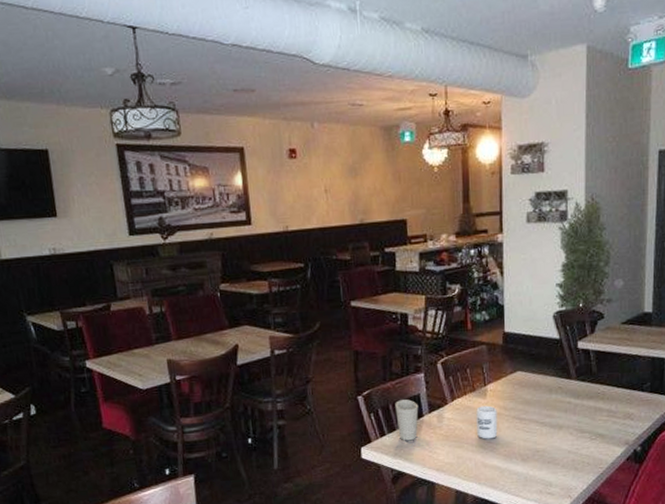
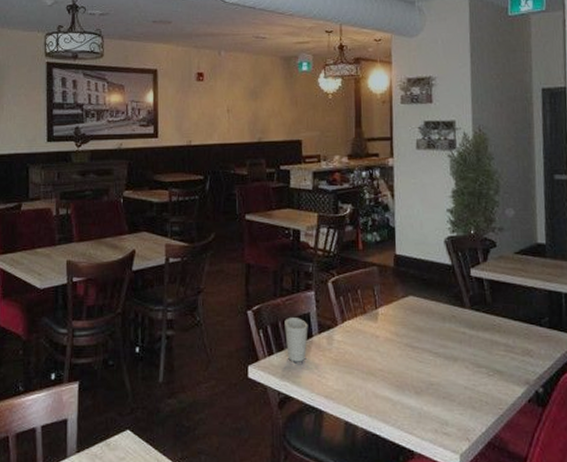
cup: present [476,405,498,439] -> none [367,330,390,367]

